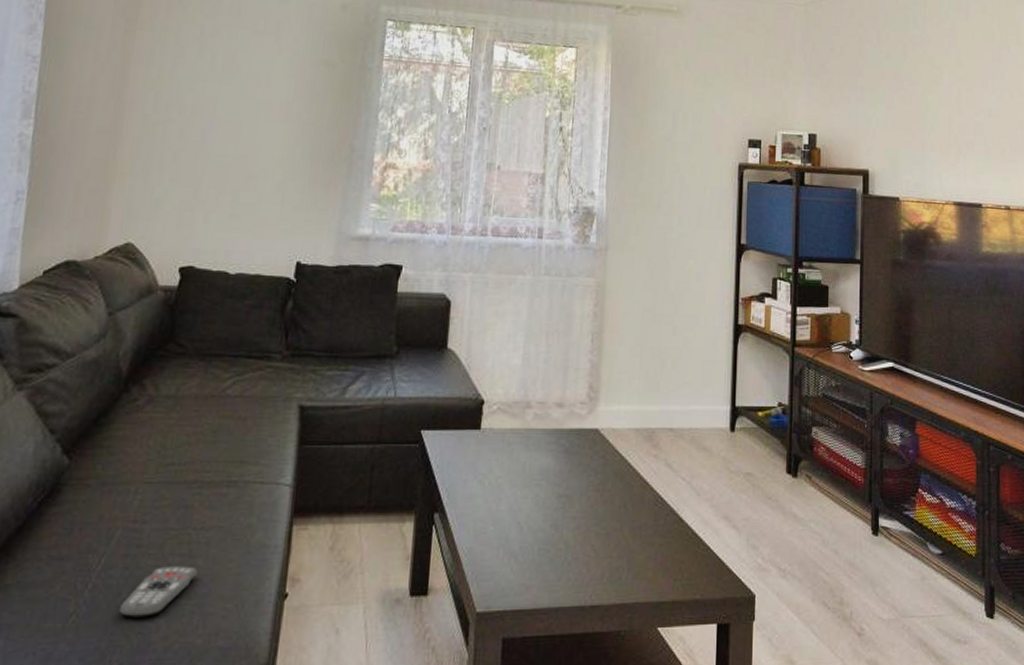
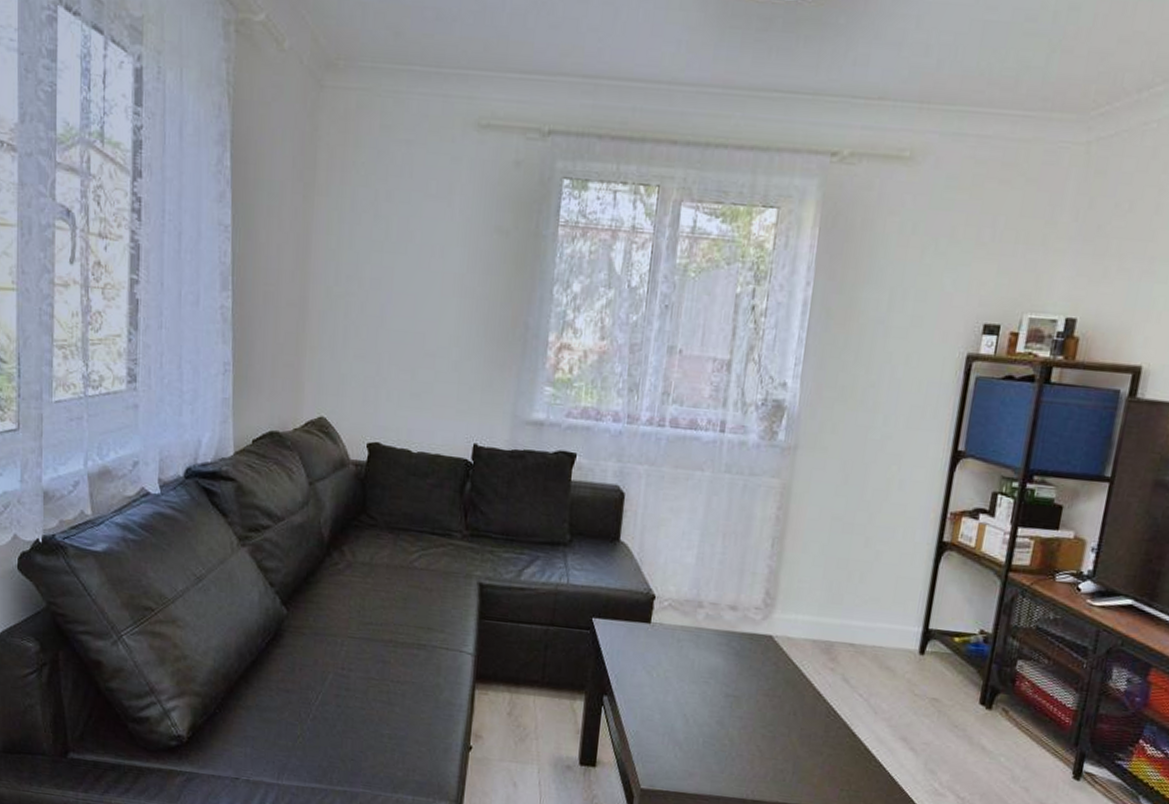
remote control: present [120,566,197,618] -> none [336,709,396,748]

